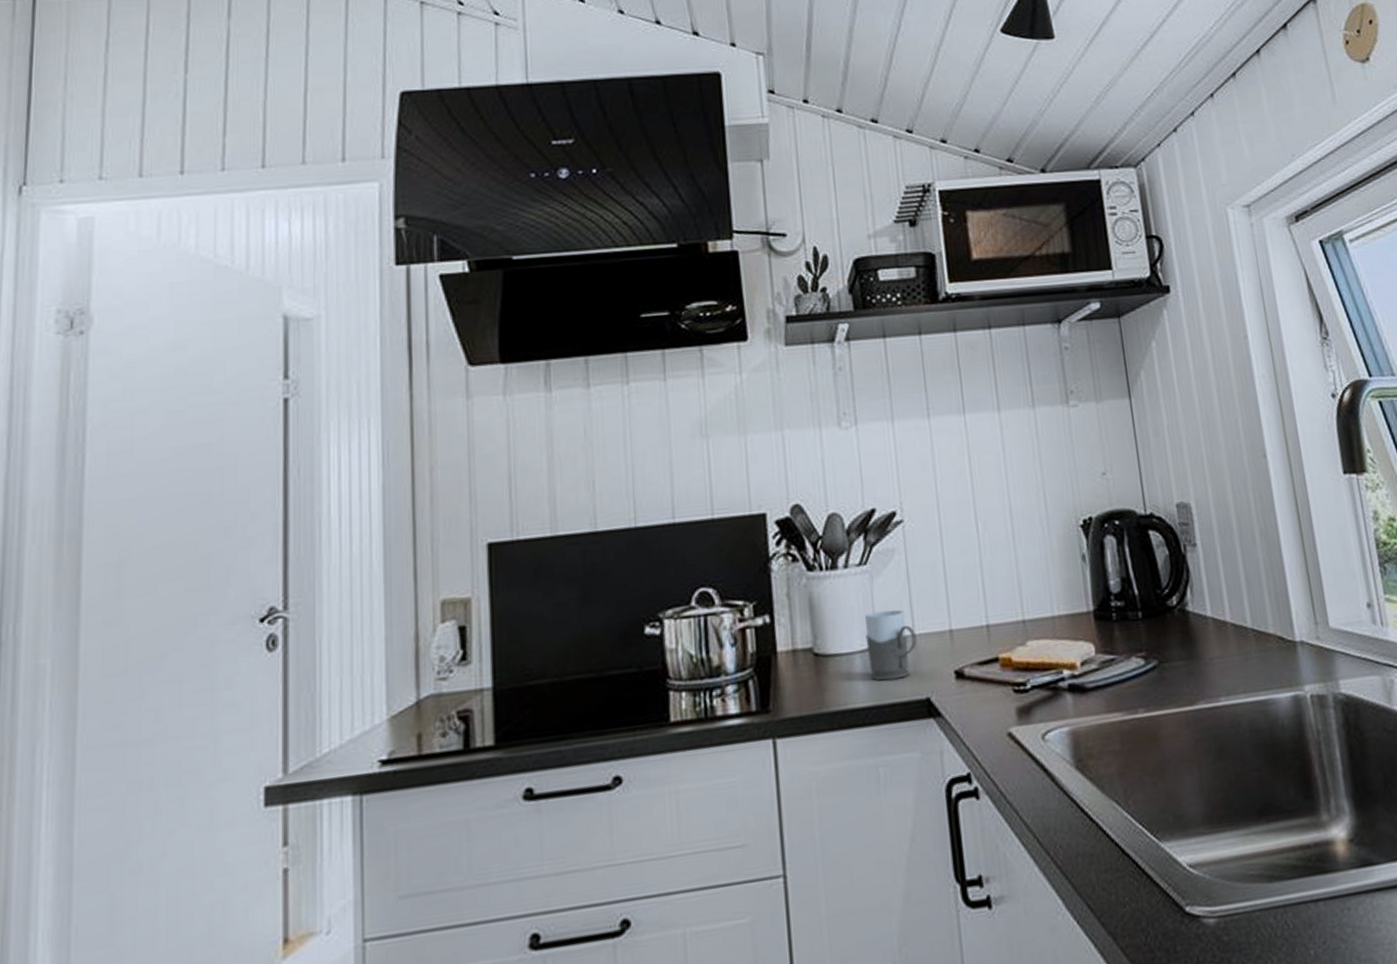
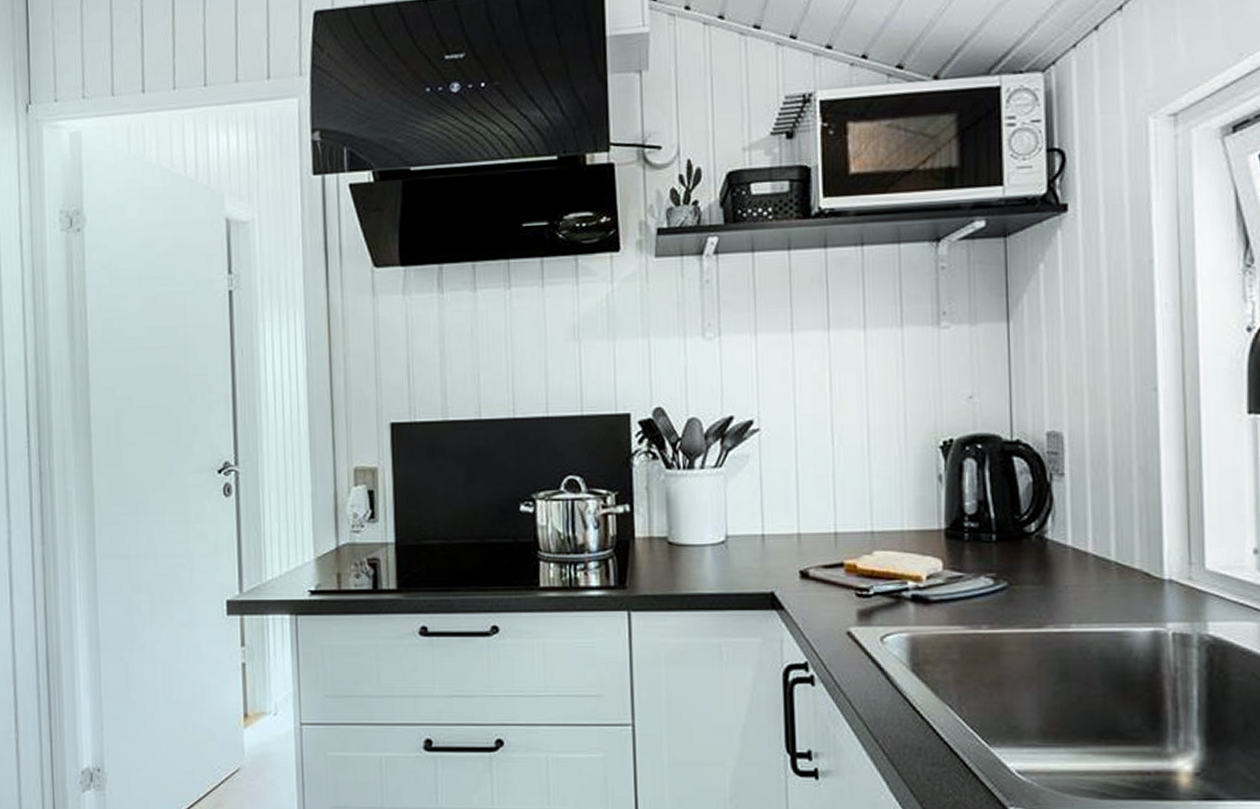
mug: present [865,610,917,681] -> none [717,510,765,572]

